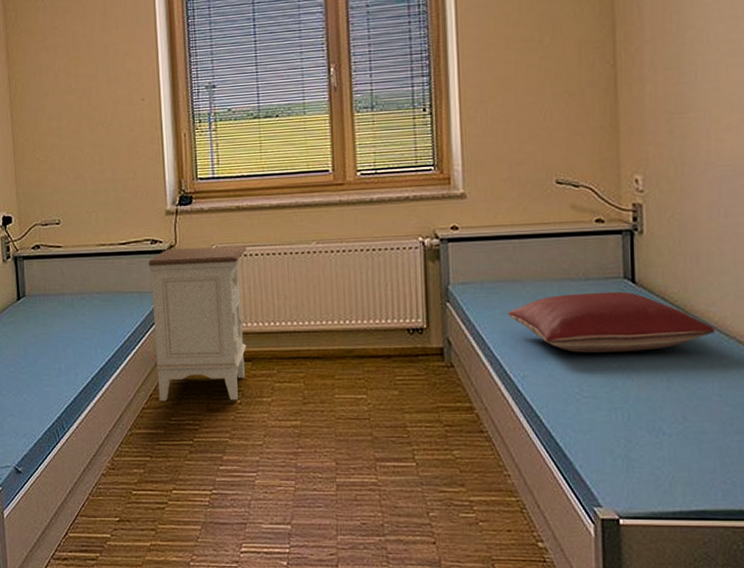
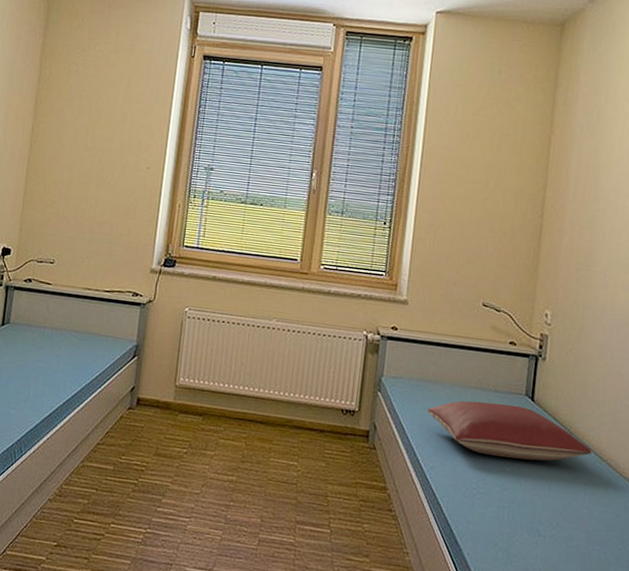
nightstand: present [148,246,247,402] -> none [114,303,215,450]

